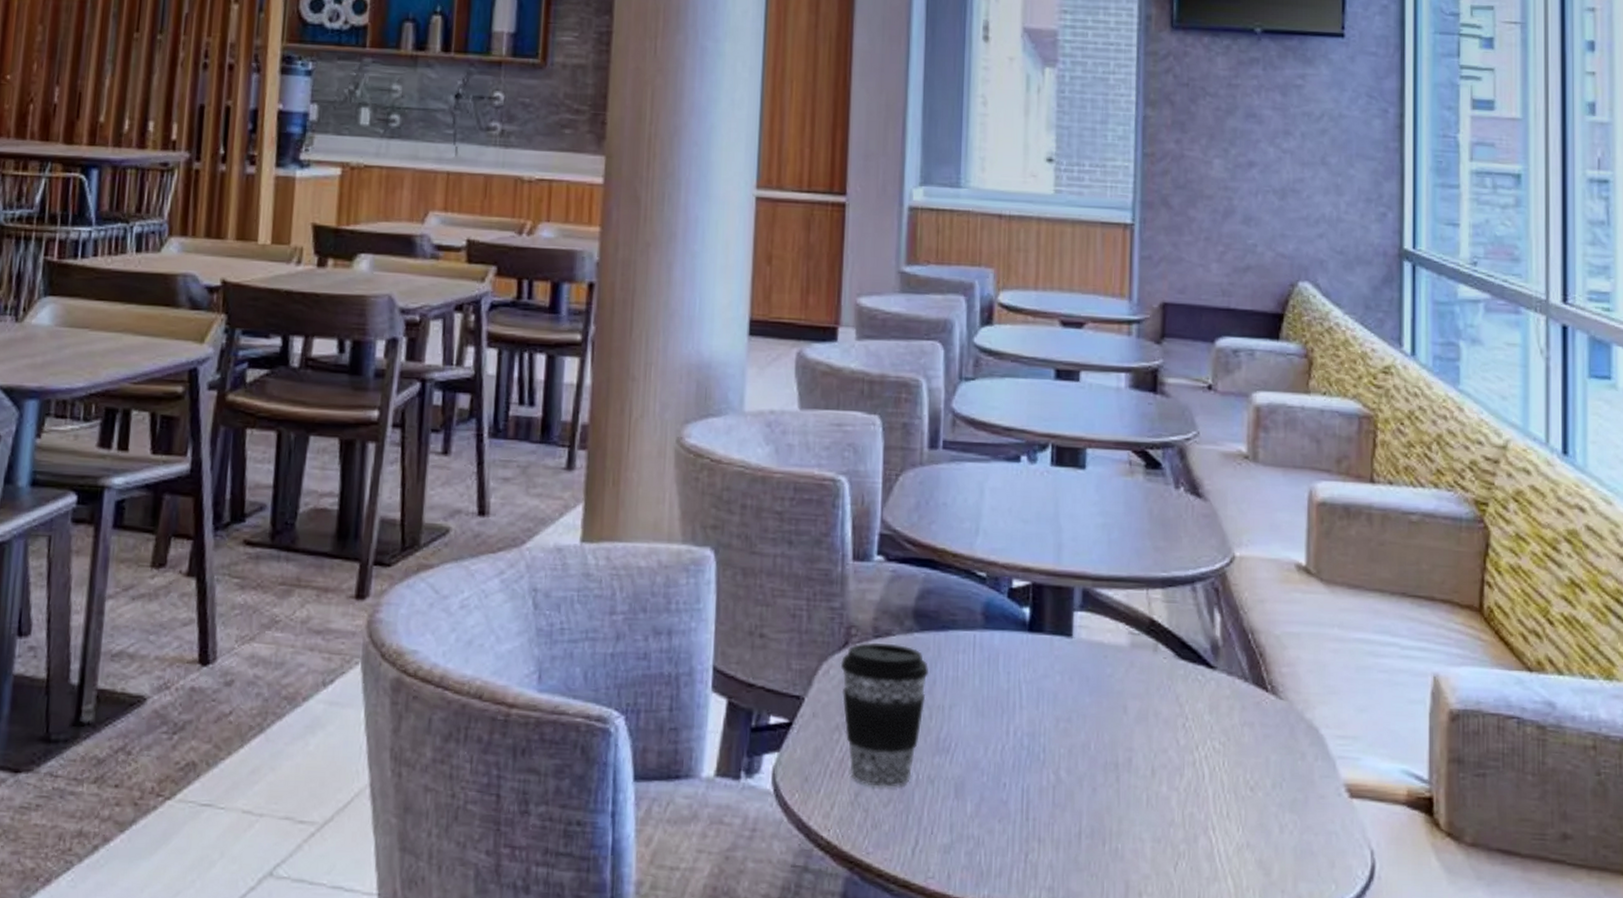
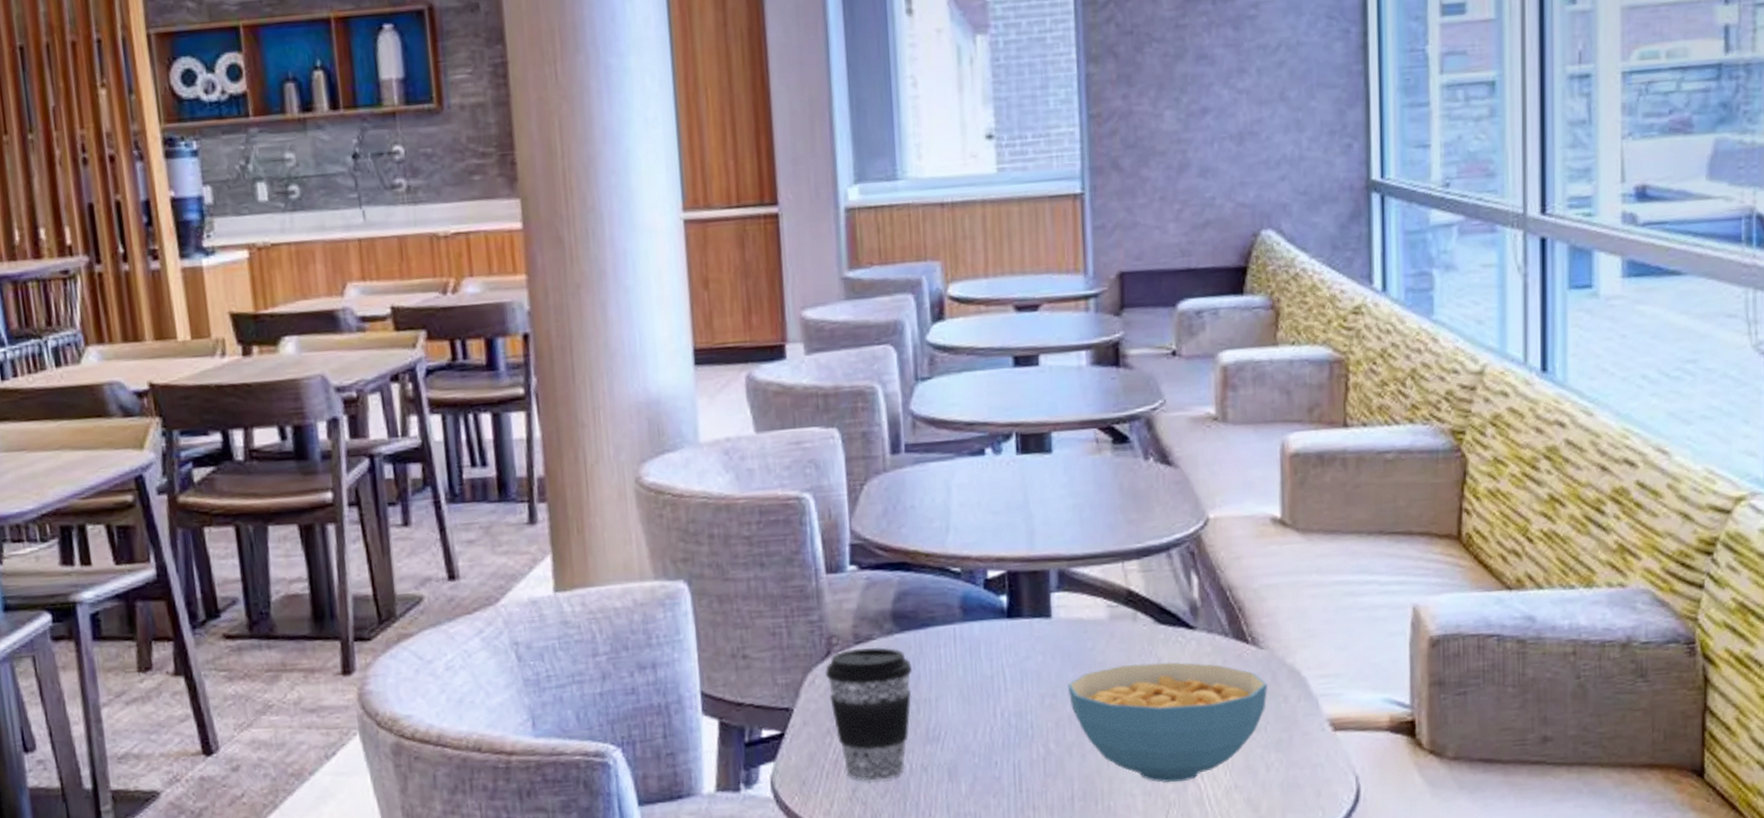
cereal bowl: none [1083,696,1286,832] -> present [1067,662,1268,783]

